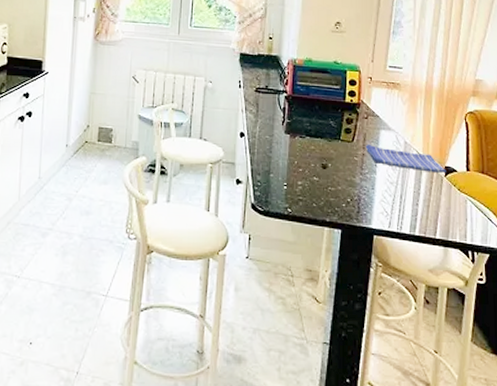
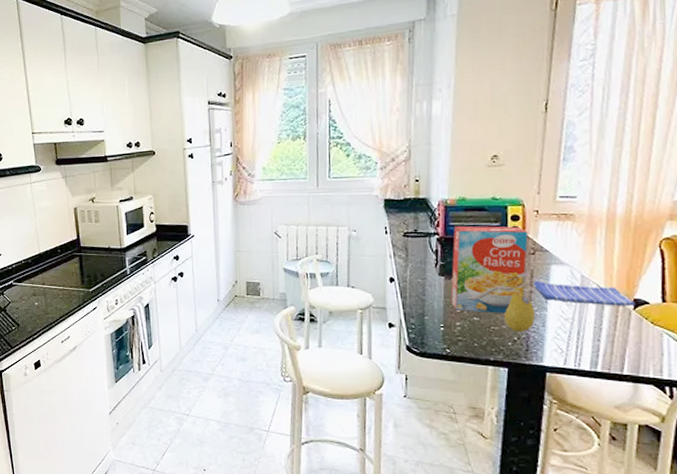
cereal box: none [294,85,362,175] -> present [450,225,528,314]
fruit: none [339,154,367,194] -> present [503,292,536,332]

